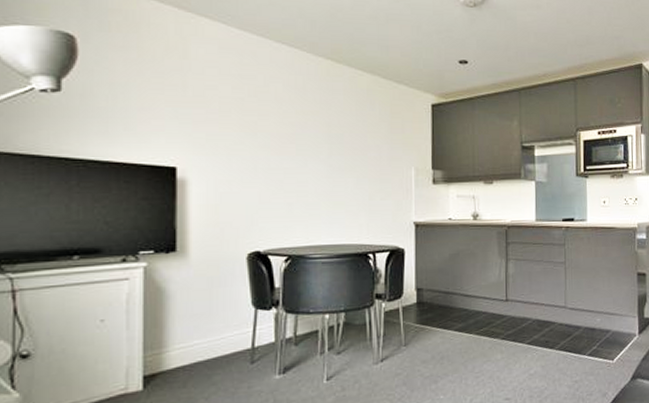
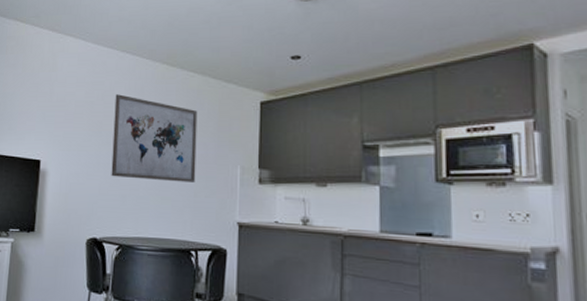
wall art: none [271,91,370,186] -> present [111,94,198,182]

